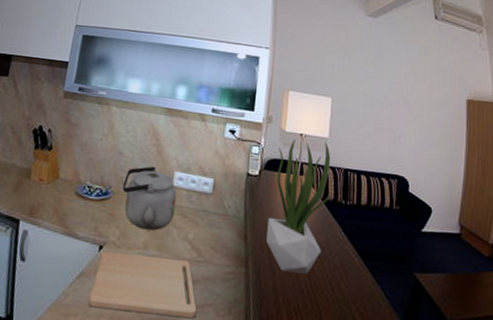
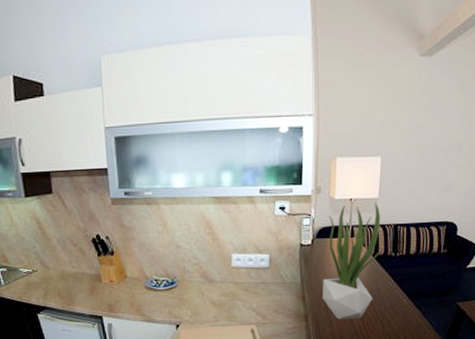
kettle: present [122,166,177,231] -> none [186,252,238,307]

